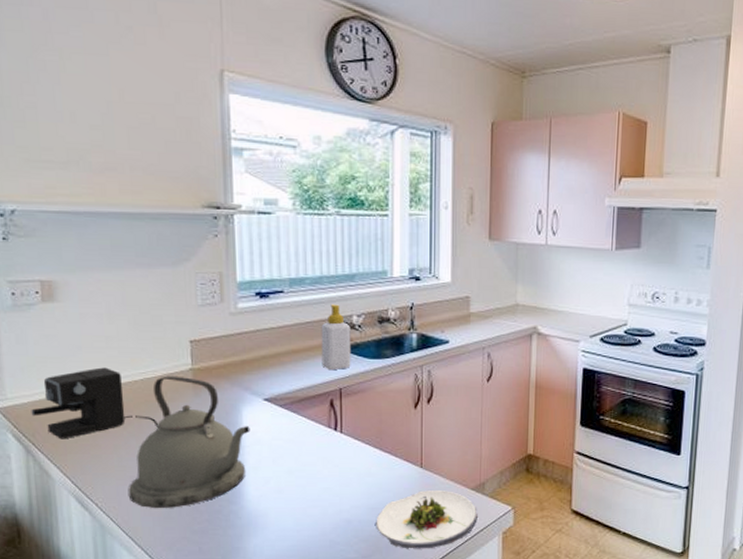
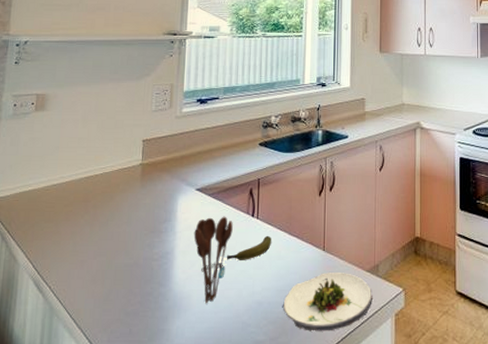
coffee maker: present [31,367,159,440] -> none [11,164,110,227]
kettle: present [128,375,250,509] -> none [77,170,183,292]
utensil holder: none [265,429,312,522] -> present [193,216,233,304]
banana: none [306,451,359,477] -> present [226,235,271,260]
soap bottle: present [321,304,351,371] -> none [245,107,269,163]

